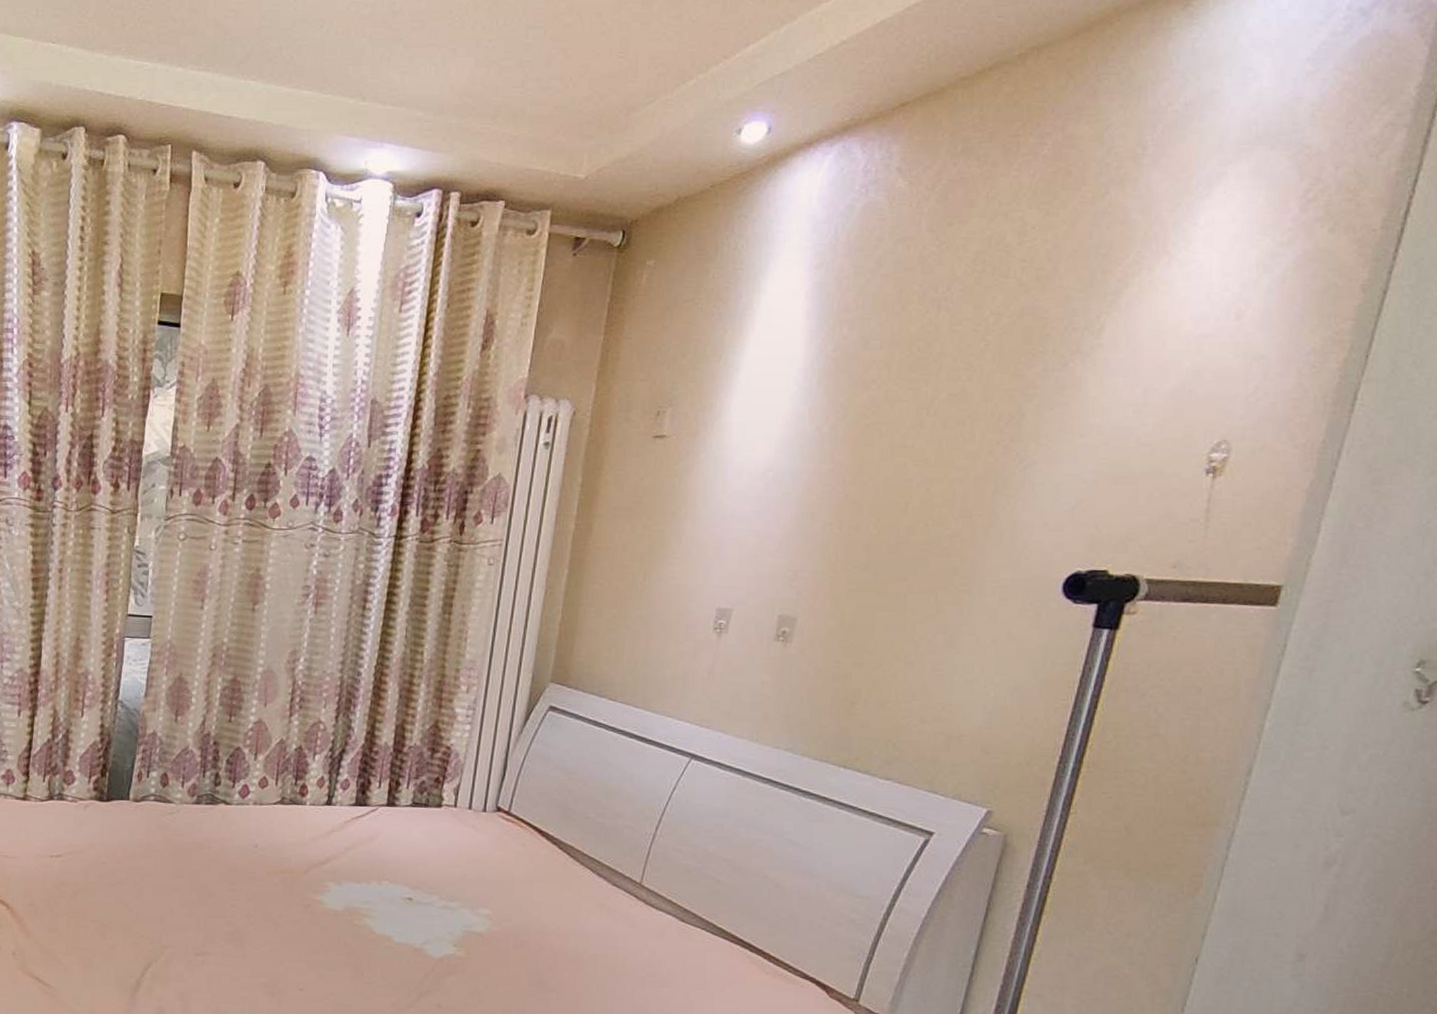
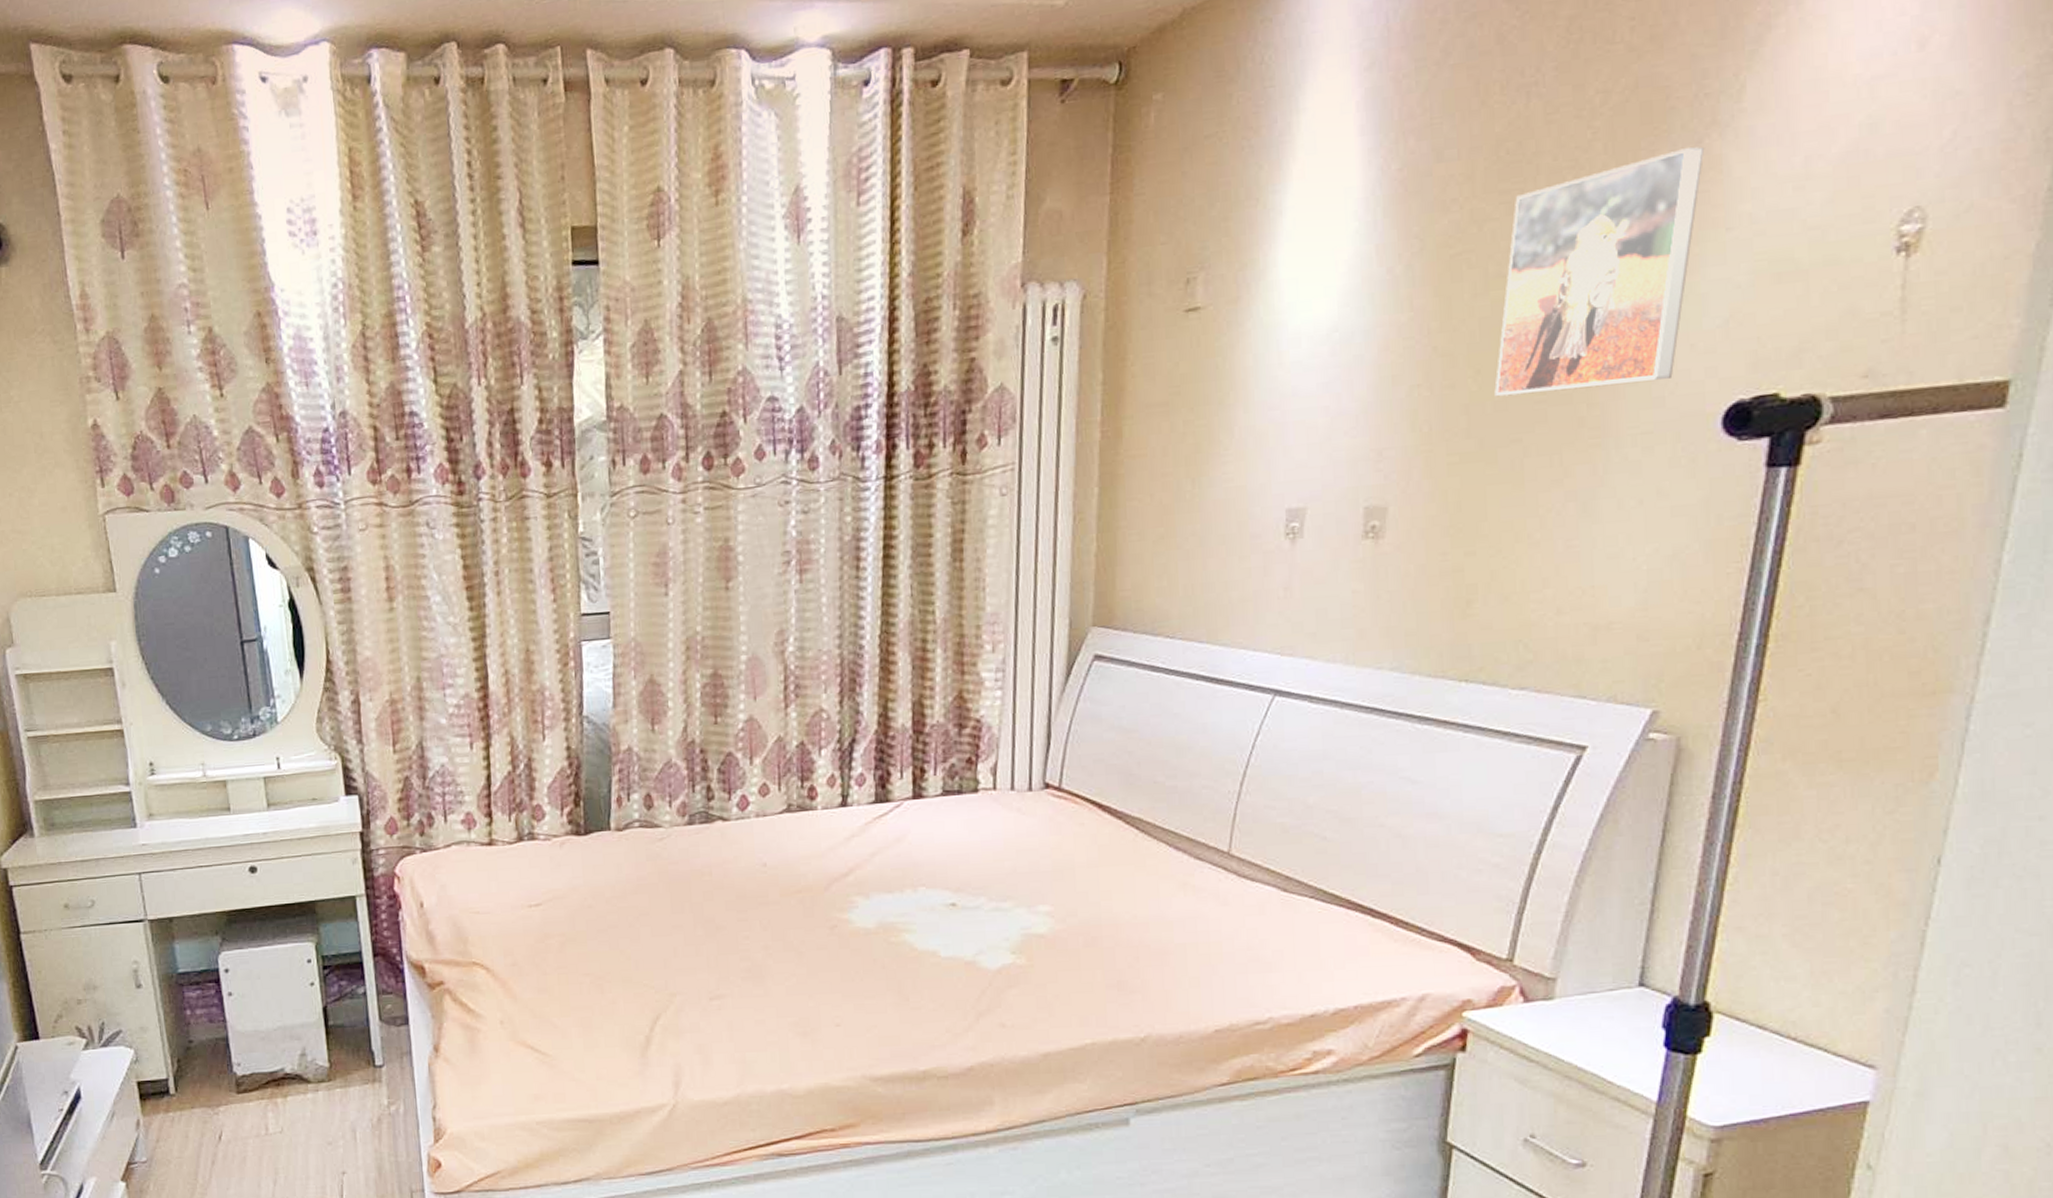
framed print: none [890,368,1069,546] -> present [1494,146,1705,397]

